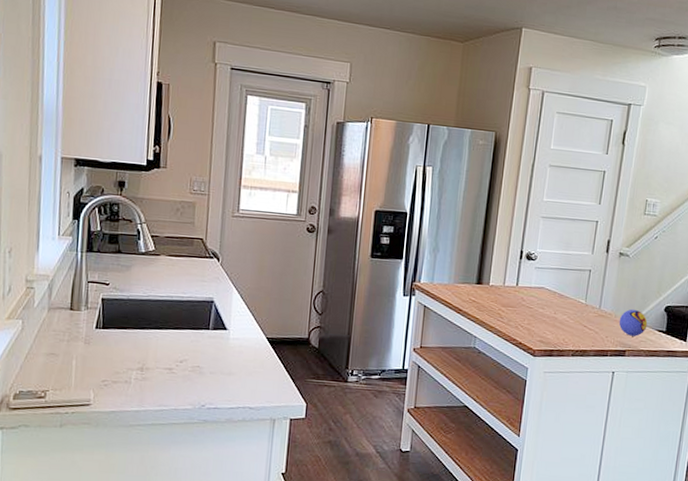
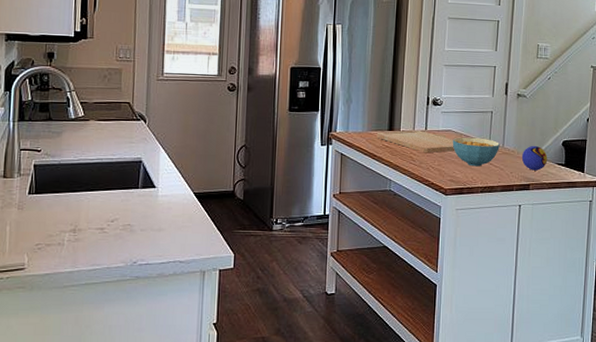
cutting board: none [463,285,548,311] -> present [376,130,455,154]
cereal bowl: none [544,295,597,329] -> present [452,137,501,167]

